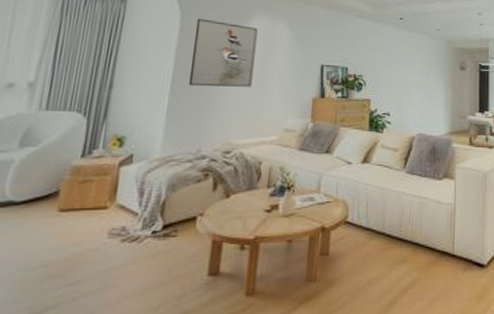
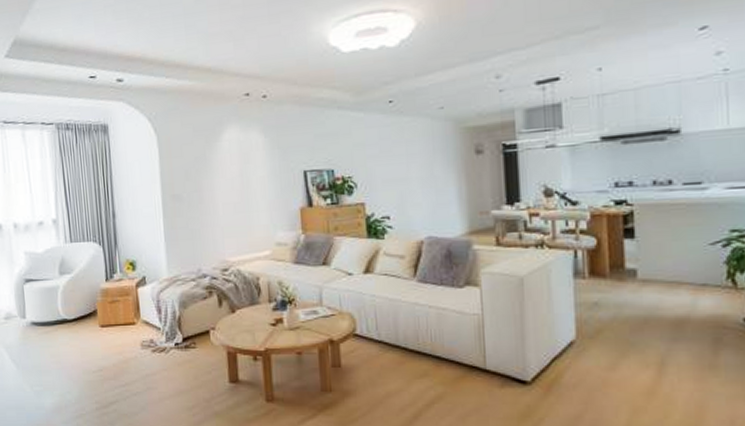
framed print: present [188,18,258,87] -> none [172,138,236,209]

